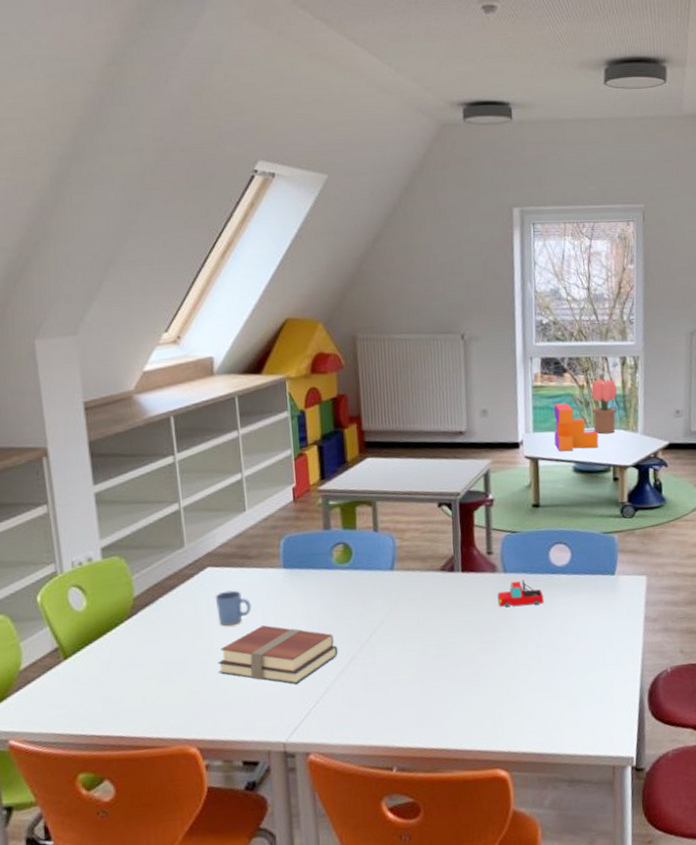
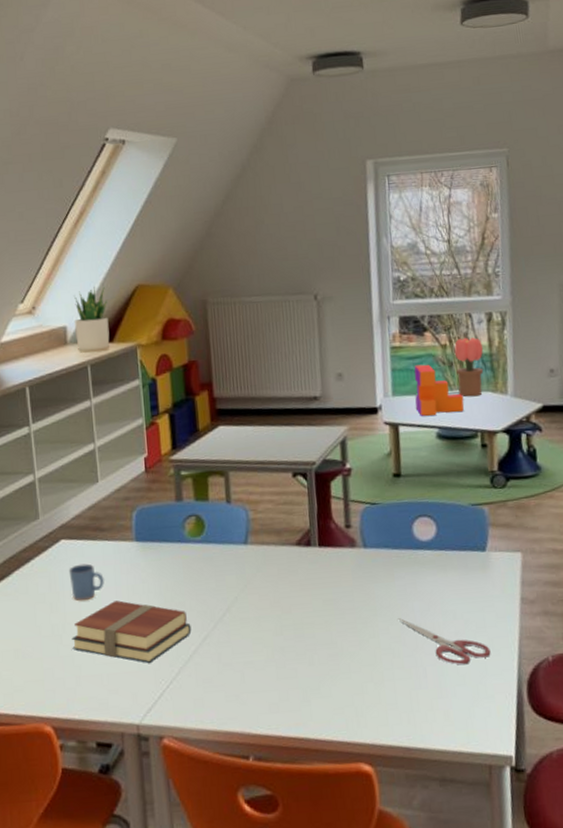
planter: none [221,318,258,385] -> present [74,286,110,354]
toy truck: present [497,580,544,608] -> none [357,556,408,586]
scissors: none [534,637,617,677] -> present [398,618,491,664]

